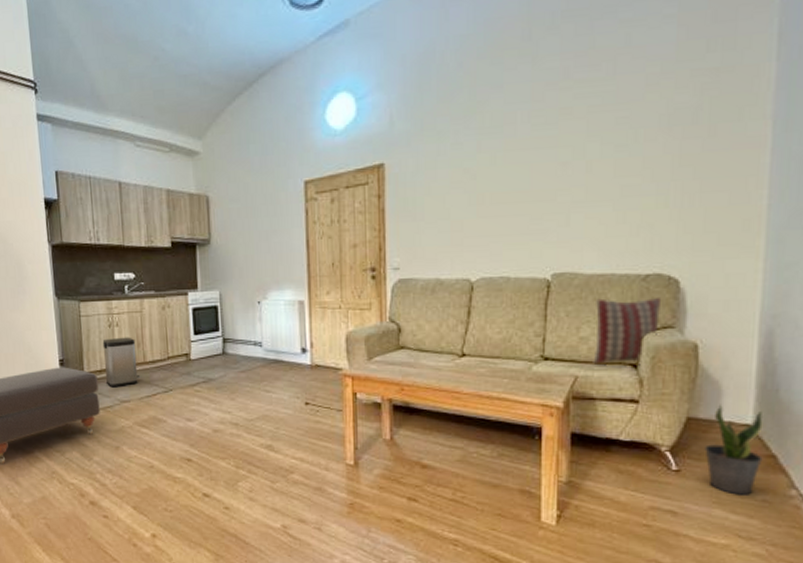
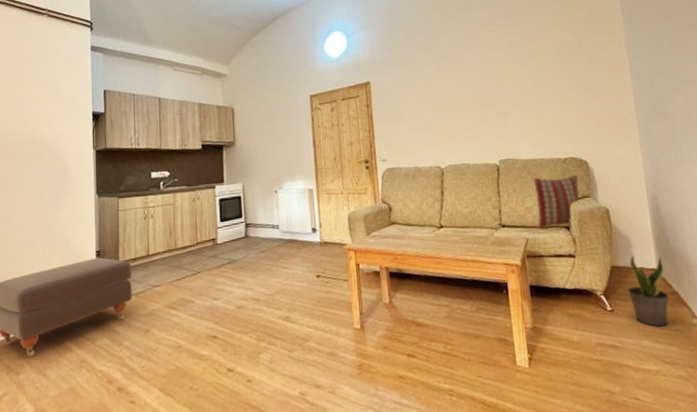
pedal bin: present [102,337,142,388] -> none [138,227,173,274]

